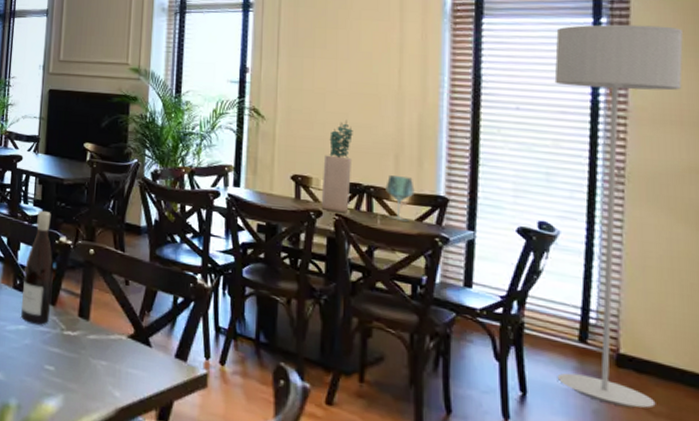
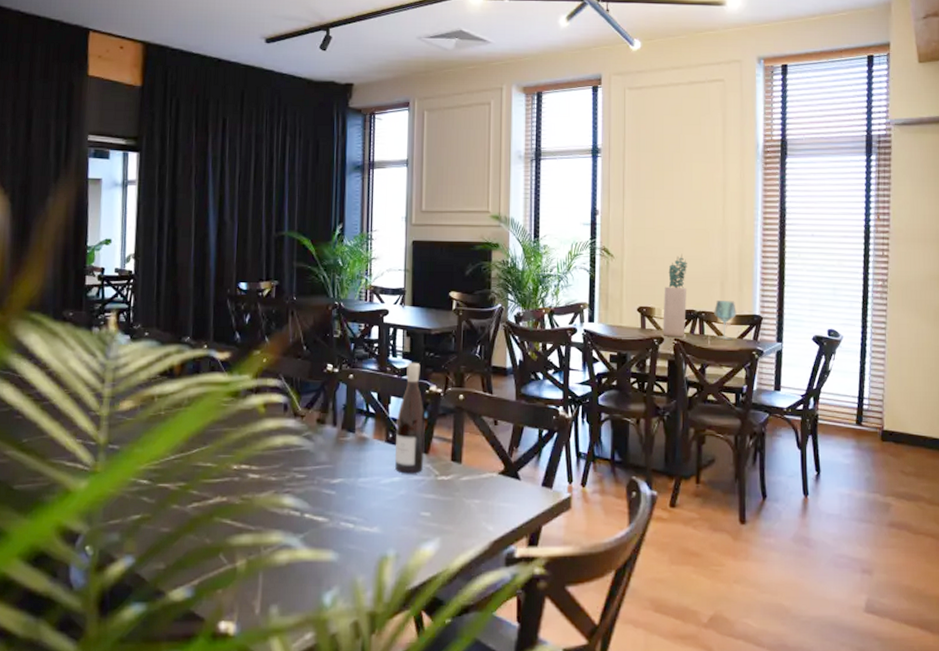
floor lamp: present [554,24,684,408] -> none [839,160,927,471]

